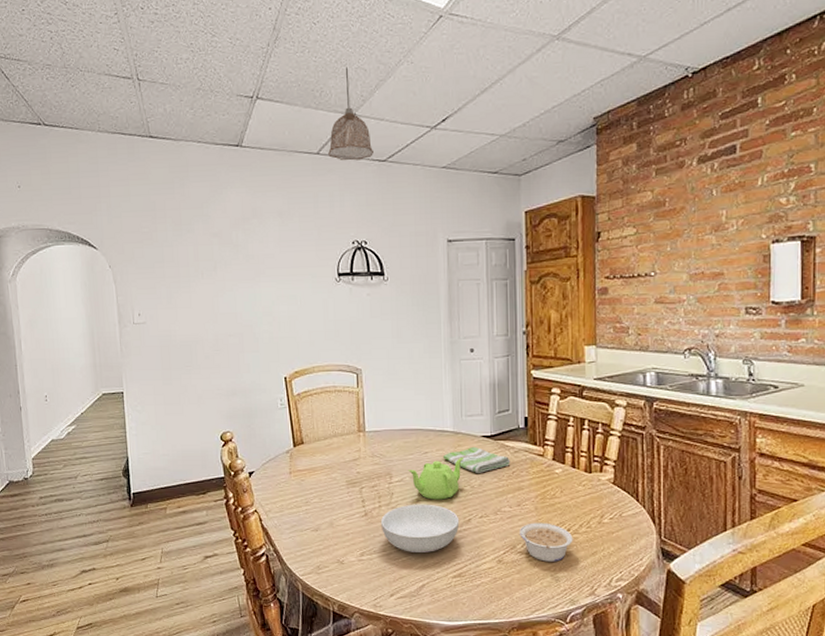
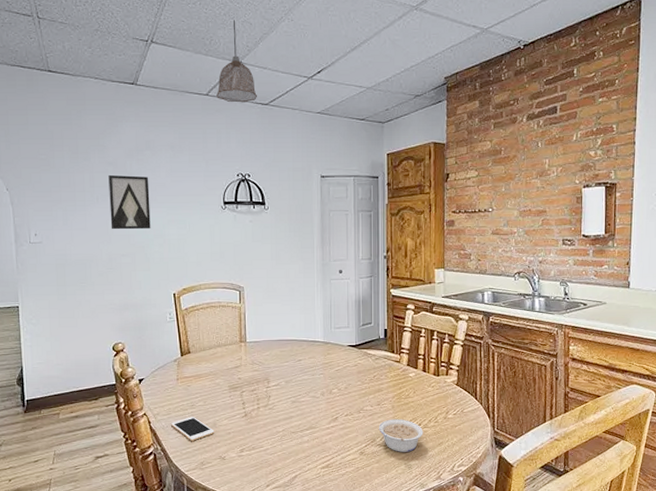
wall art: none [213,247,259,308] -> present [108,174,151,230]
cell phone: none [284,514,332,542] -> present [171,416,215,441]
serving bowl: present [380,504,460,552] -> none [258,405,328,448]
teapot: present [408,457,465,500] -> none [283,363,333,401]
dish towel: present [442,446,511,473] -> none [314,354,372,377]

